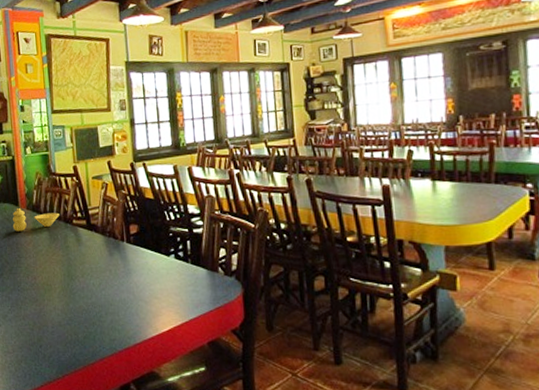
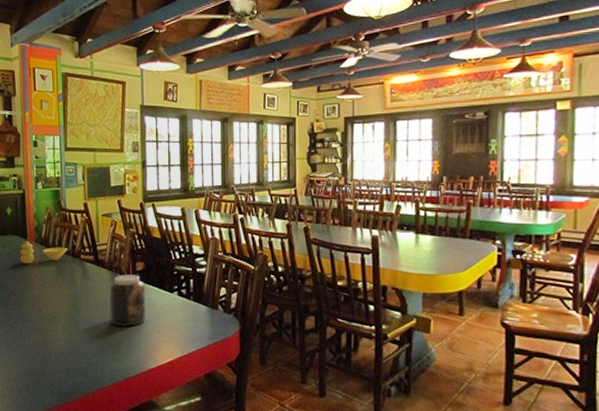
jar: none [103,238,143,293] -> present [109,274,146,327]

